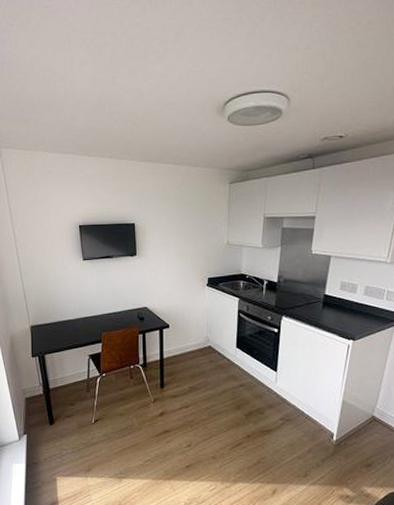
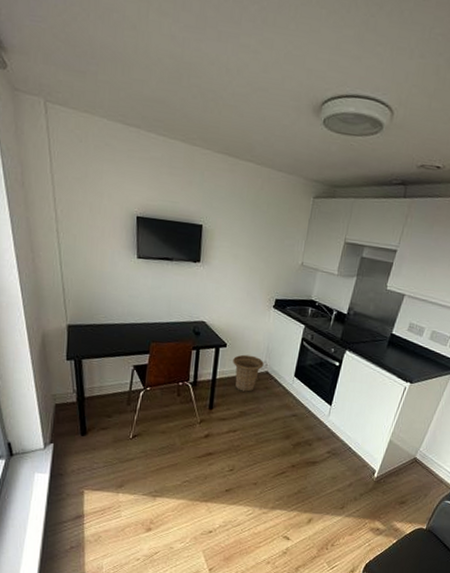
basket: none [177,332,206,367] -> present [233,354,264,392]

